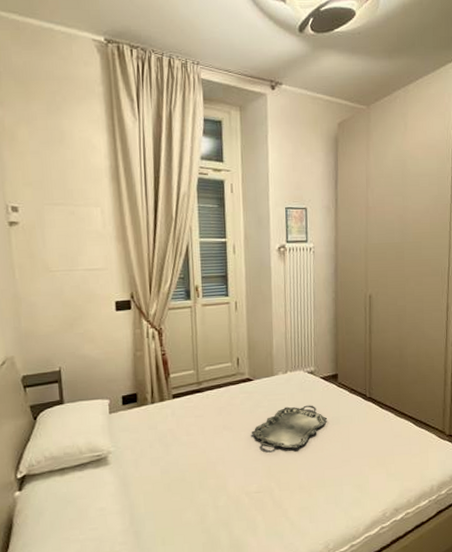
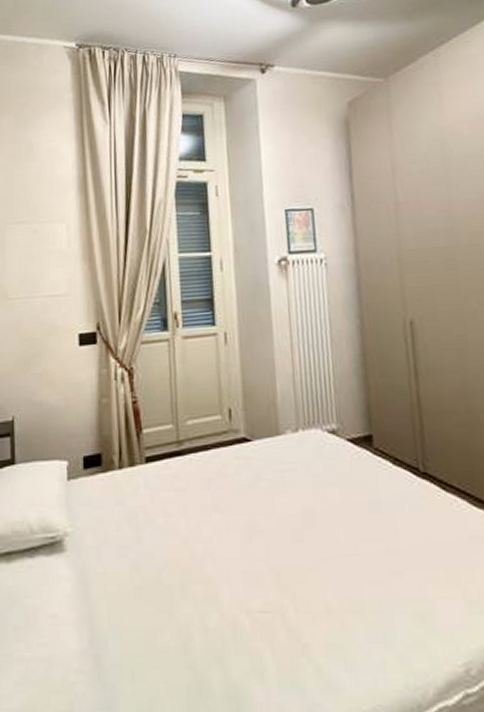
serving tray: present [252,405,328,448] -> none [252,480,362,546]

